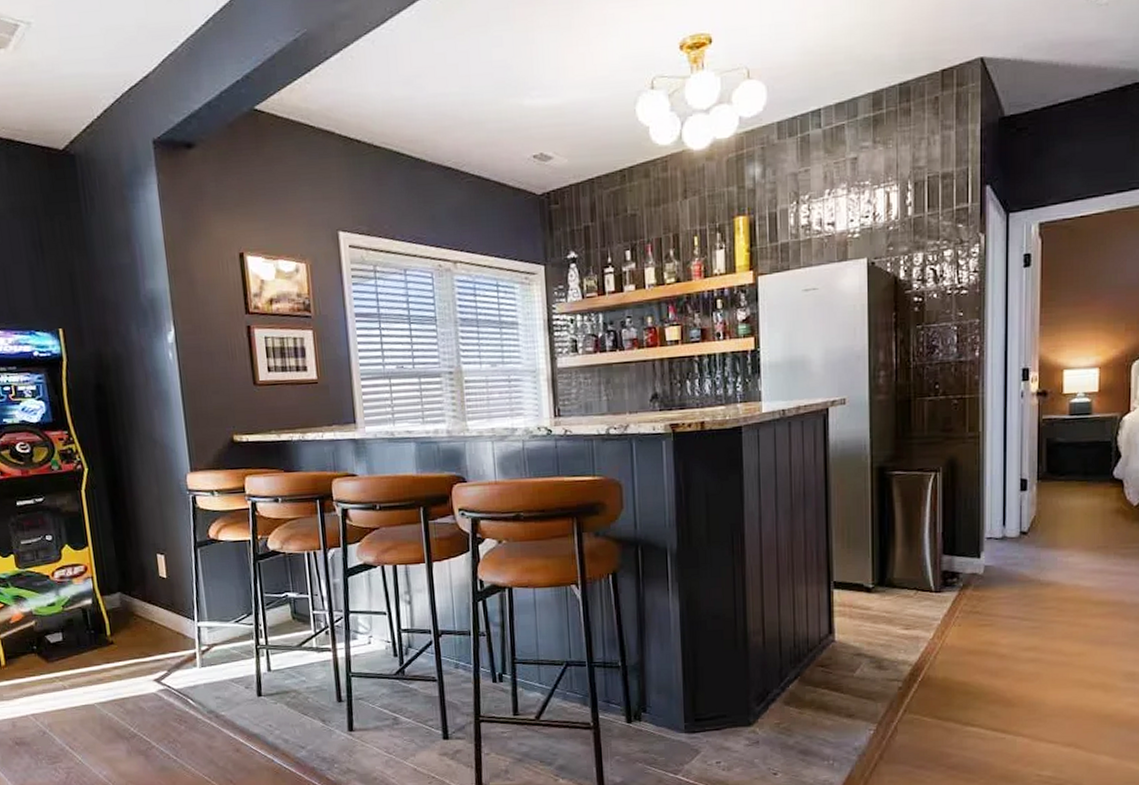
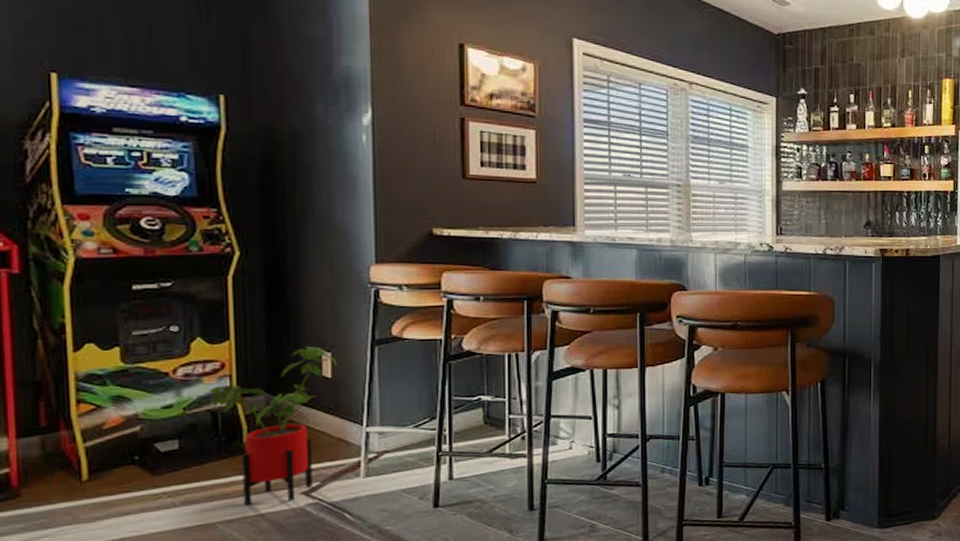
house plant: none [79,550,170,690] -> present [210,346,337,505]

